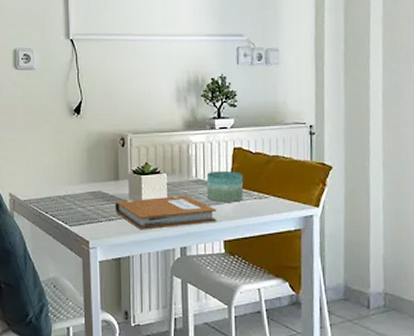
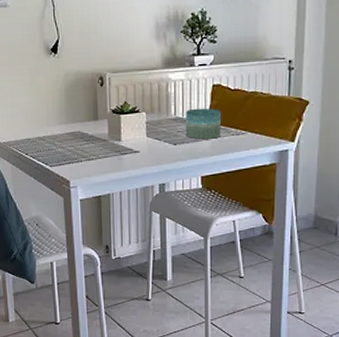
notebook: present [114,196,217,230] -> none [94,134,195,169]

